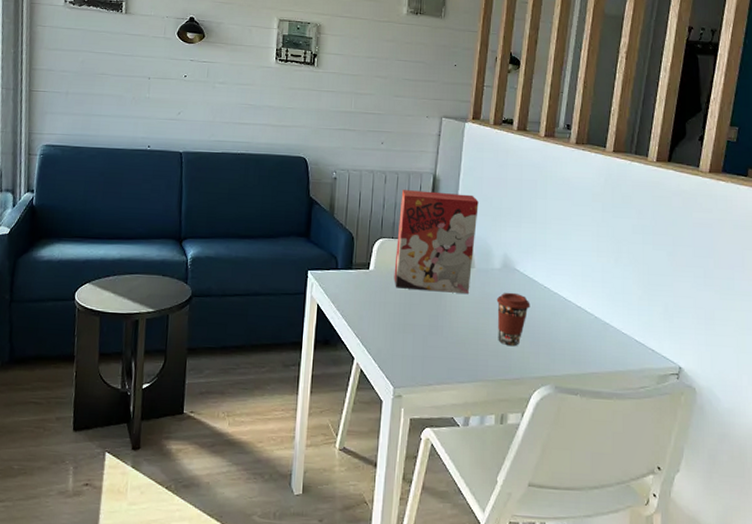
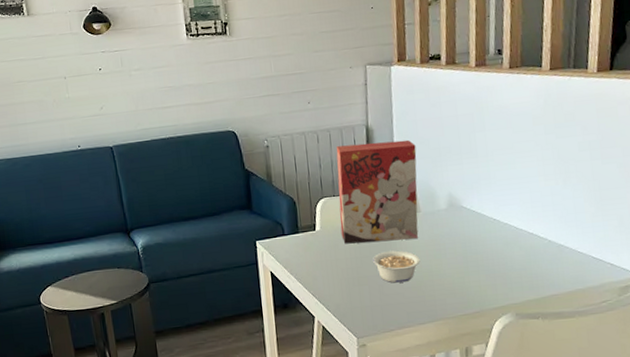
legume: none [421,302,468,337] -> present [373,250,420,283]
coffee cup: present [496,293,530,346] -> none [446,230,482,282]

